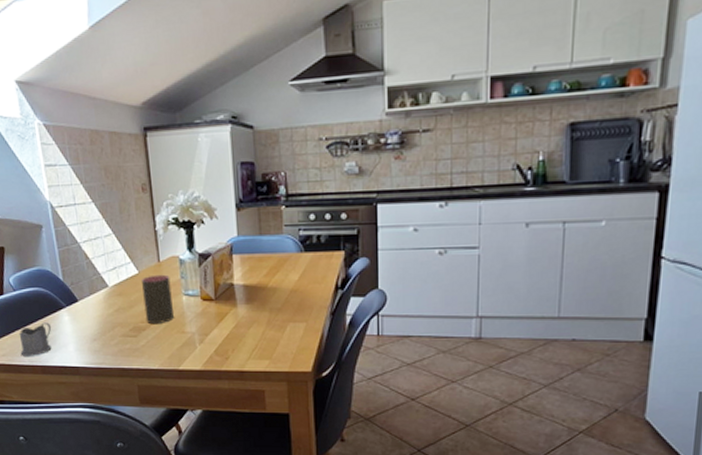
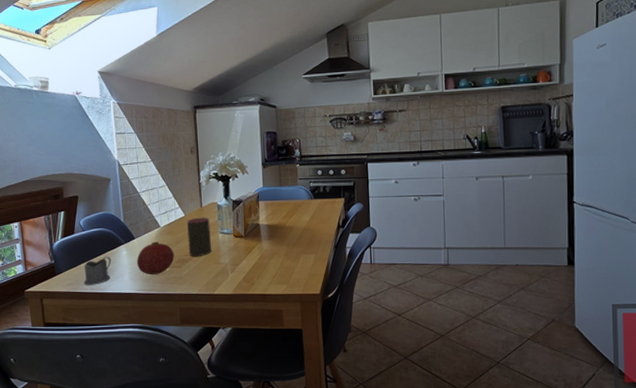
fruit: none [82,304,128,345] -> present [137,241,175,274]

